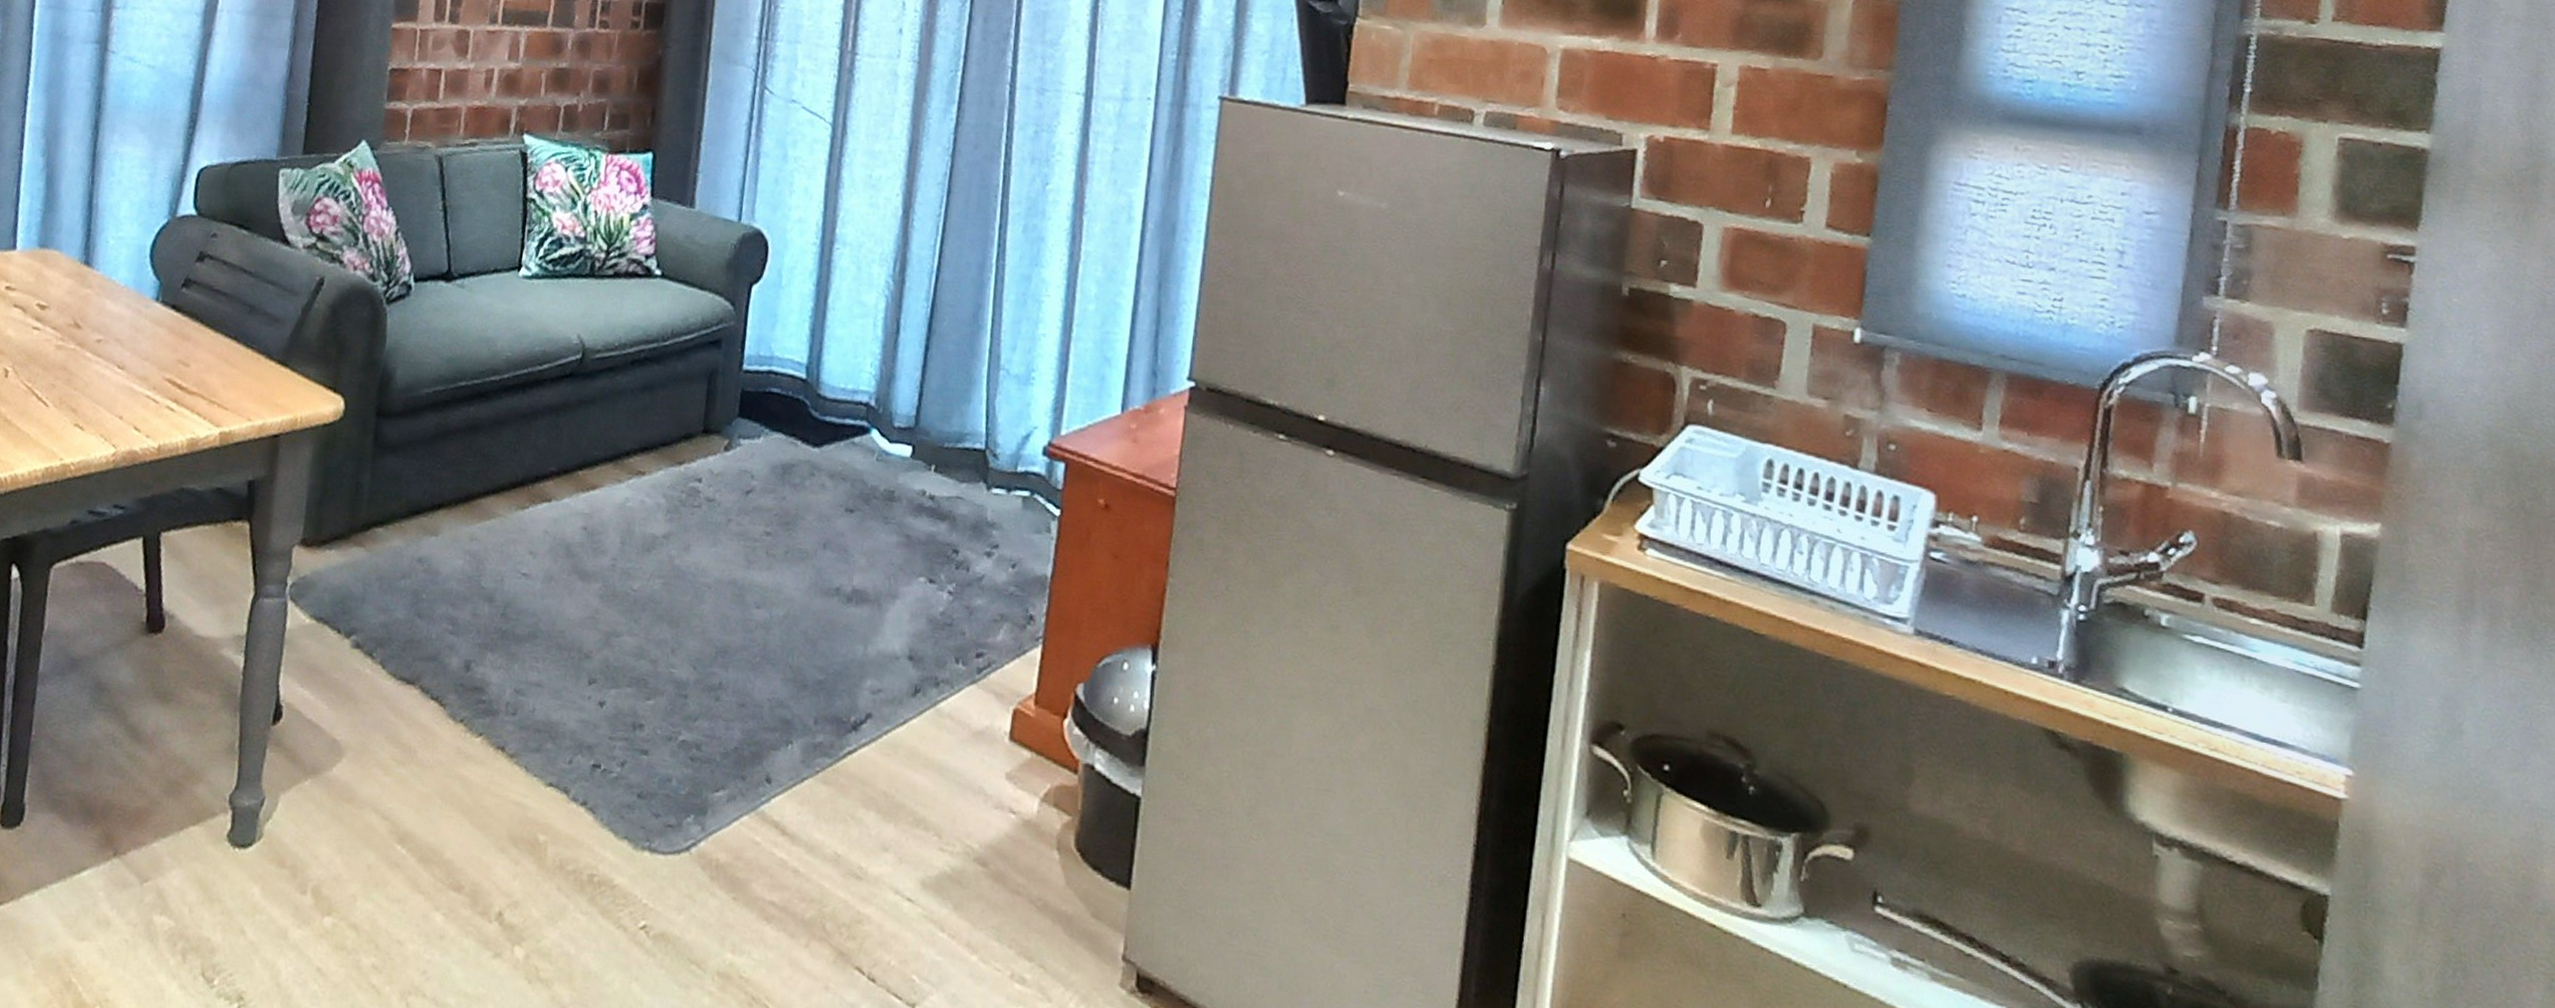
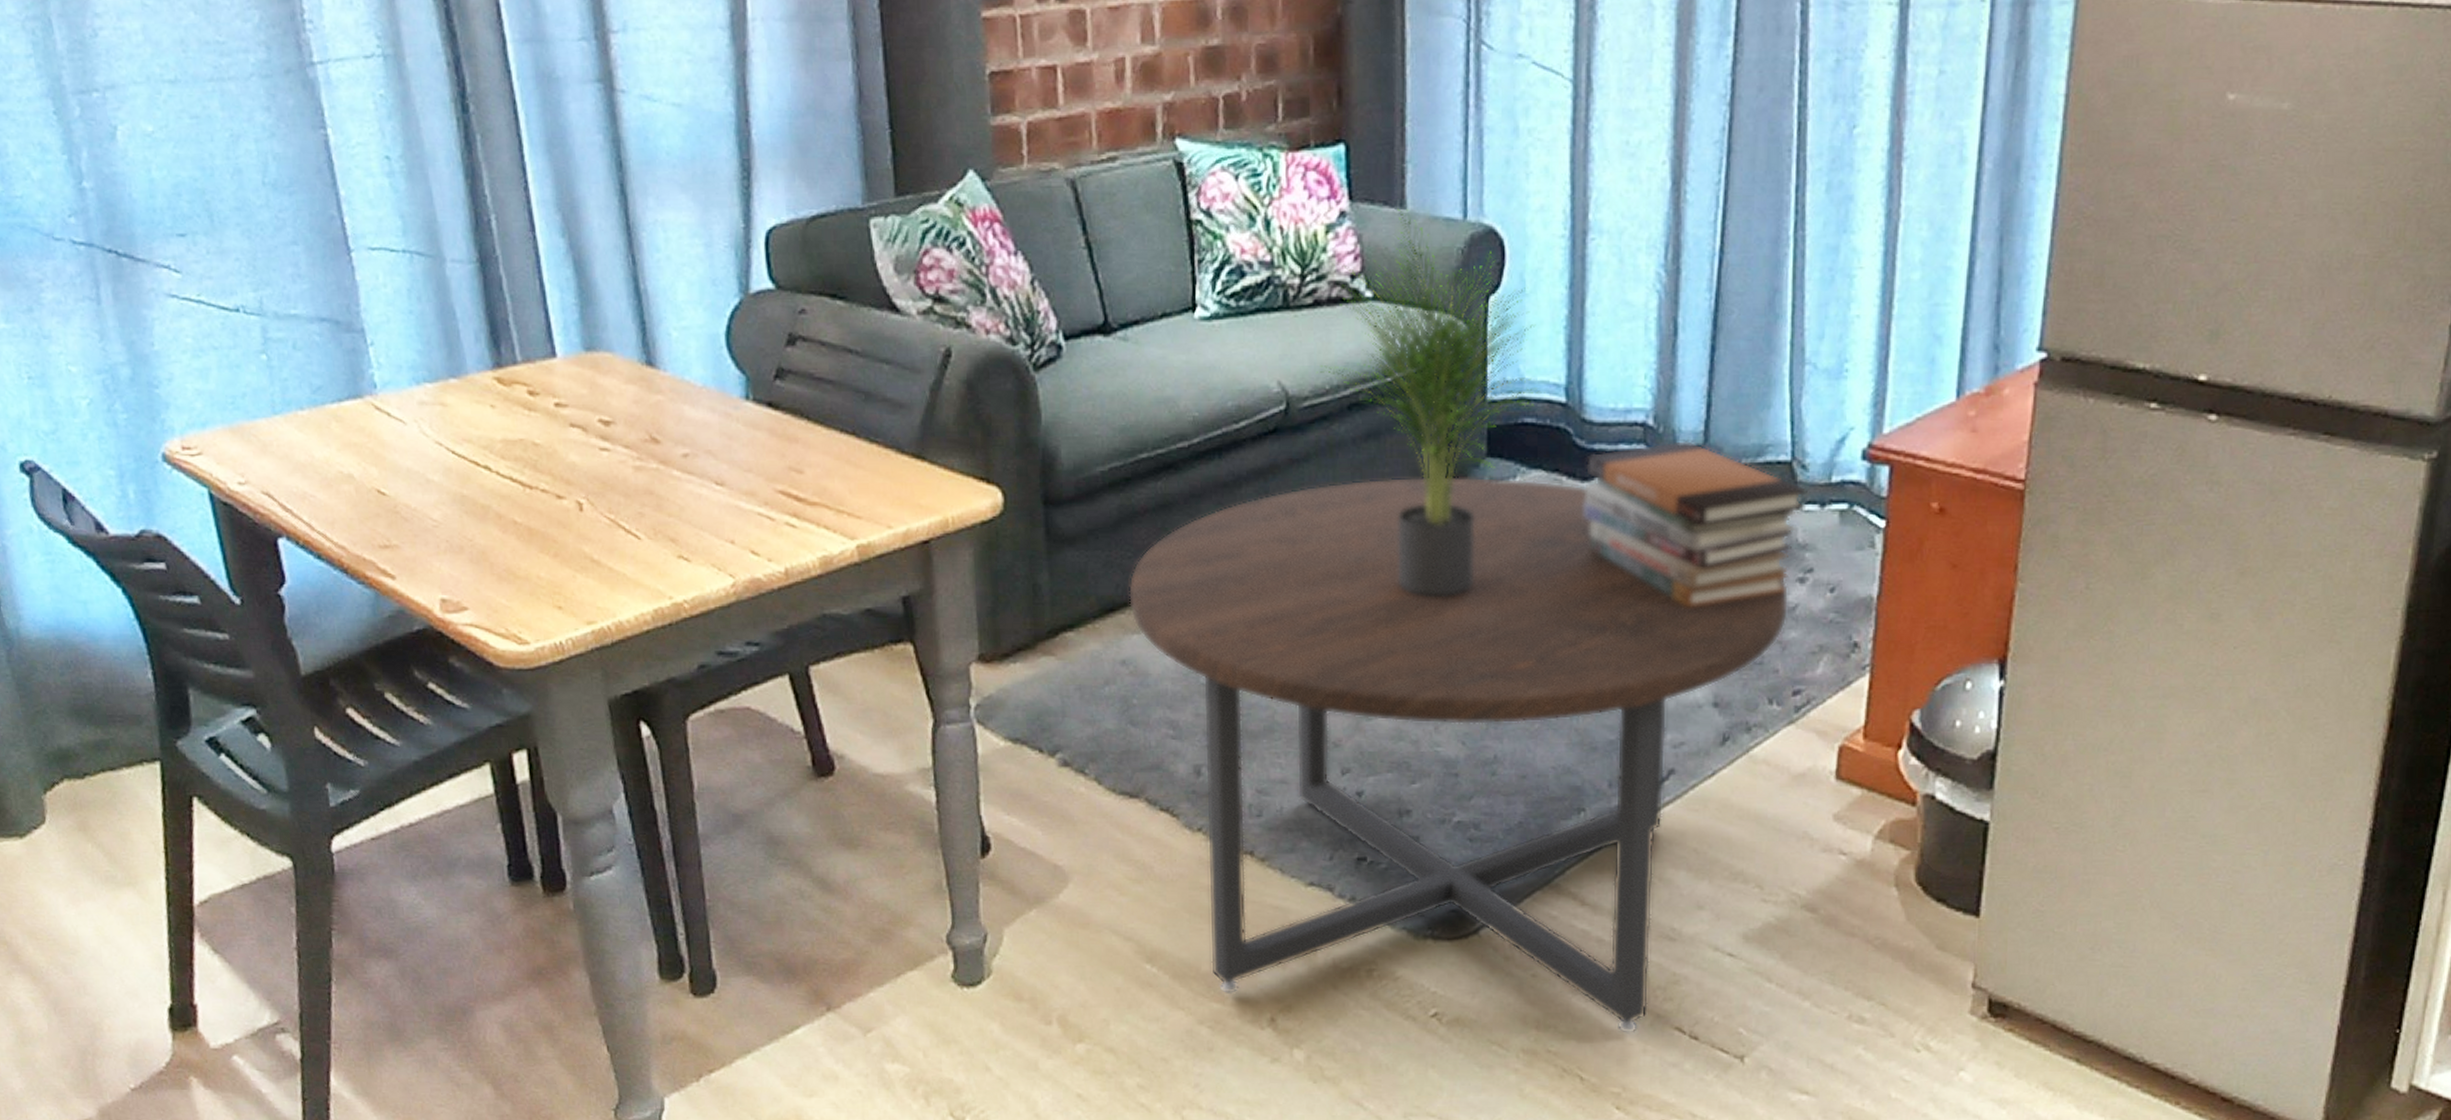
coffee table: none [432,424,978,970] -> present [1129,476,1789,1035]
potted plant: none [610,207,790,534] -> present [1317,208,1545,597]
book stack: none [813,420,997,568] -> present [1583,439,1808,608]

